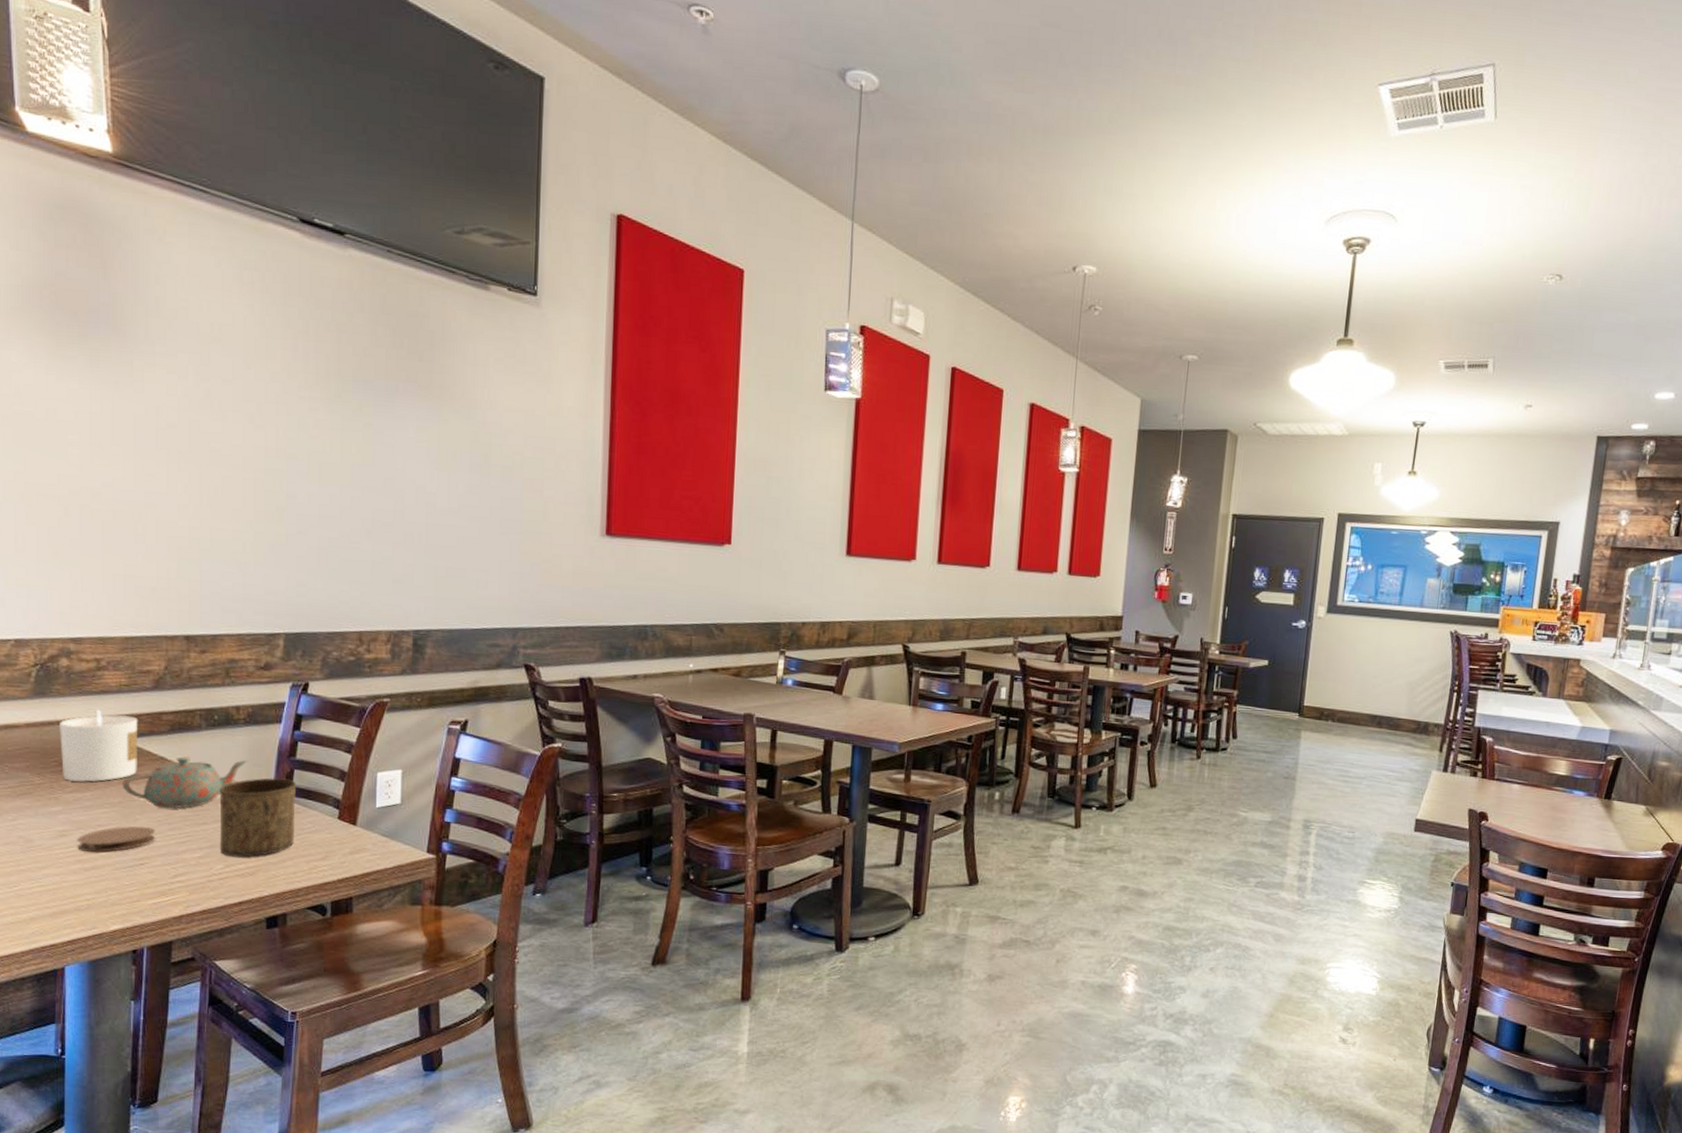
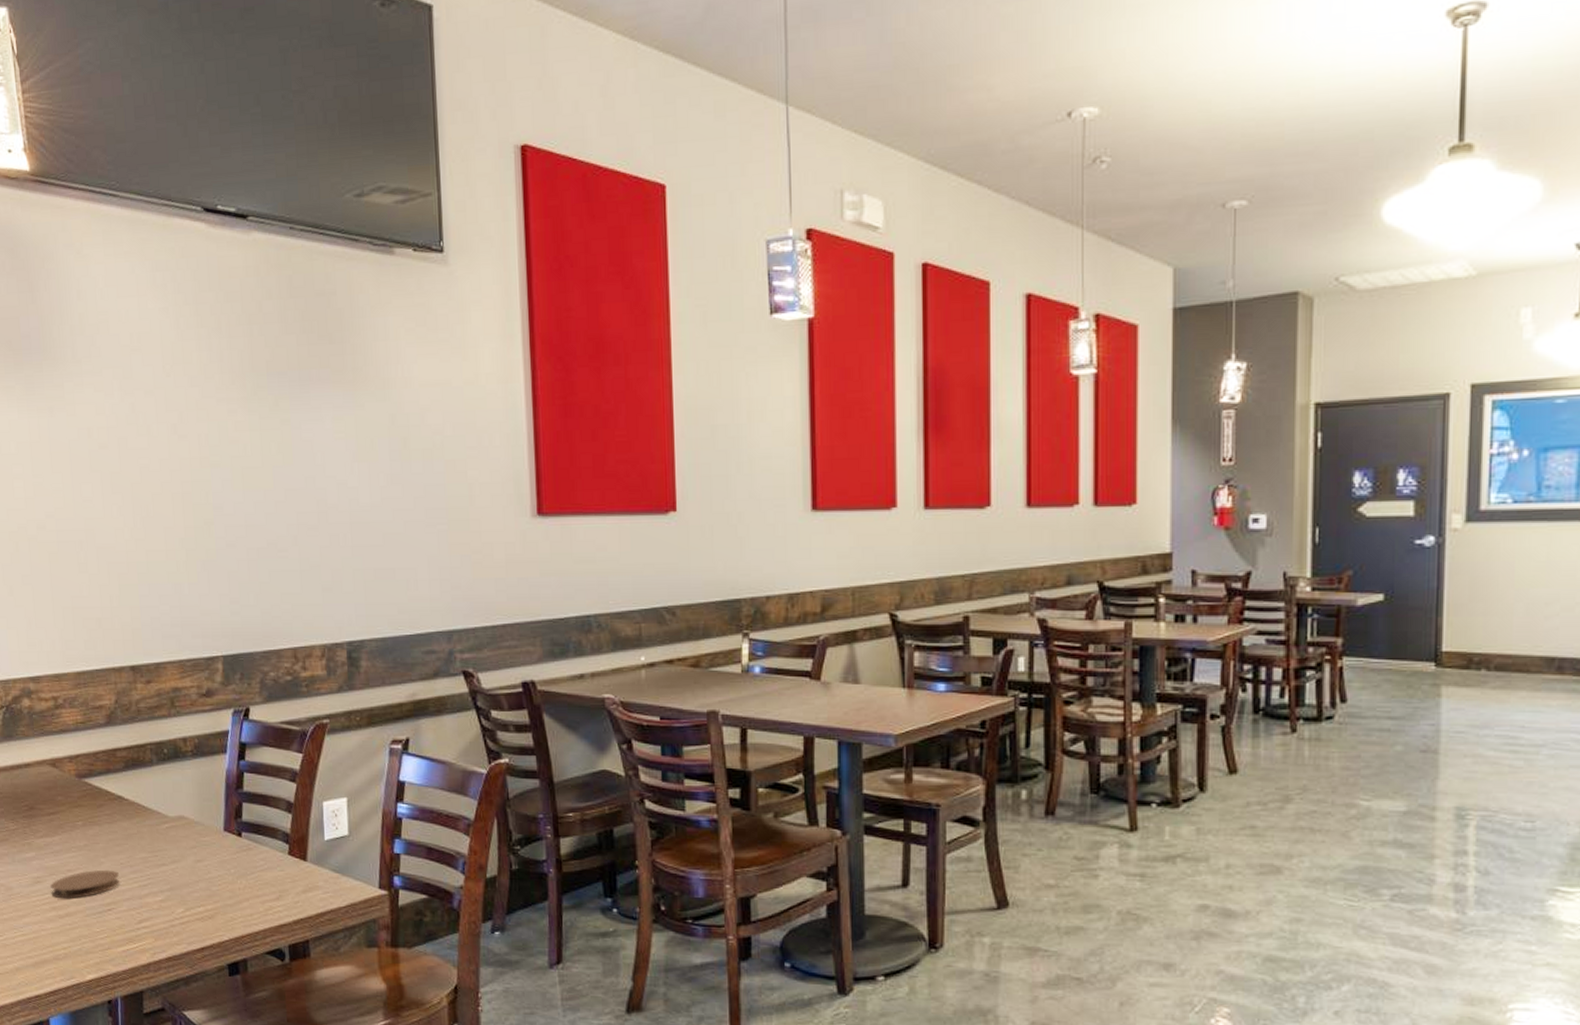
candle: present [58,709,138,783] -> none [26,749,99,827]
teapot: present [121,757,248,809] -> none [85,794,199,850]
cup: present [219,778,297,858] -> none [174,813,248,900]

